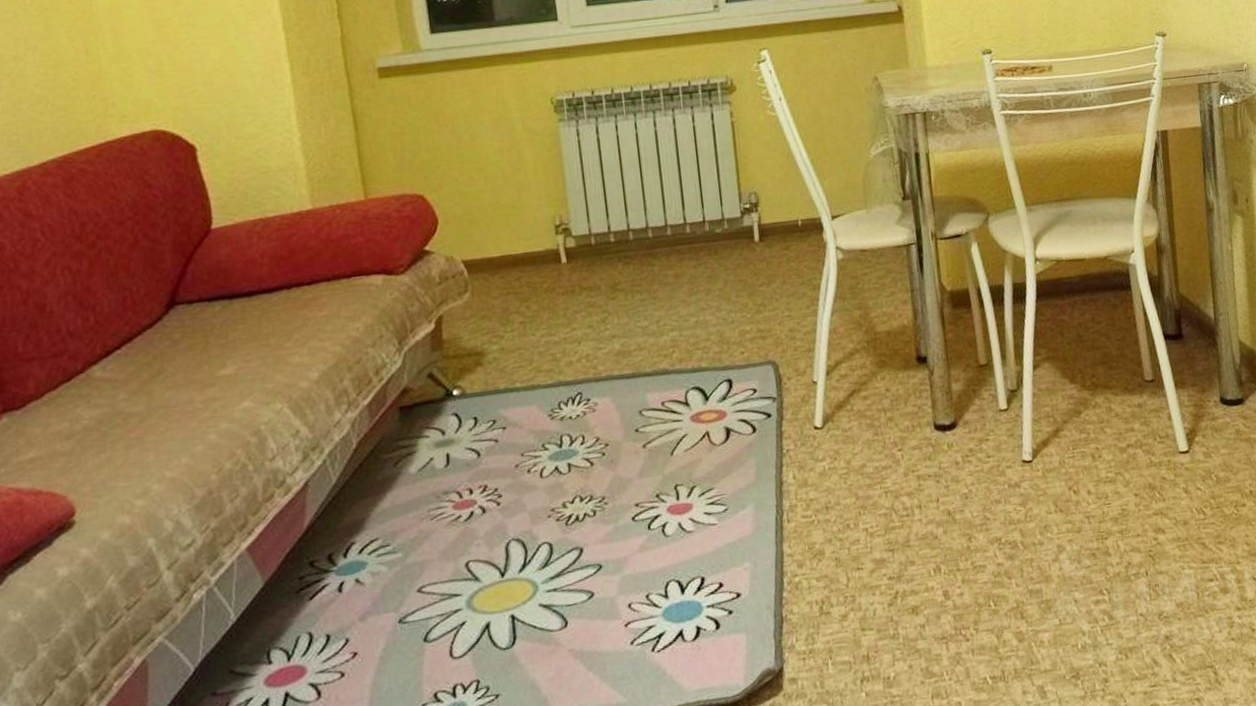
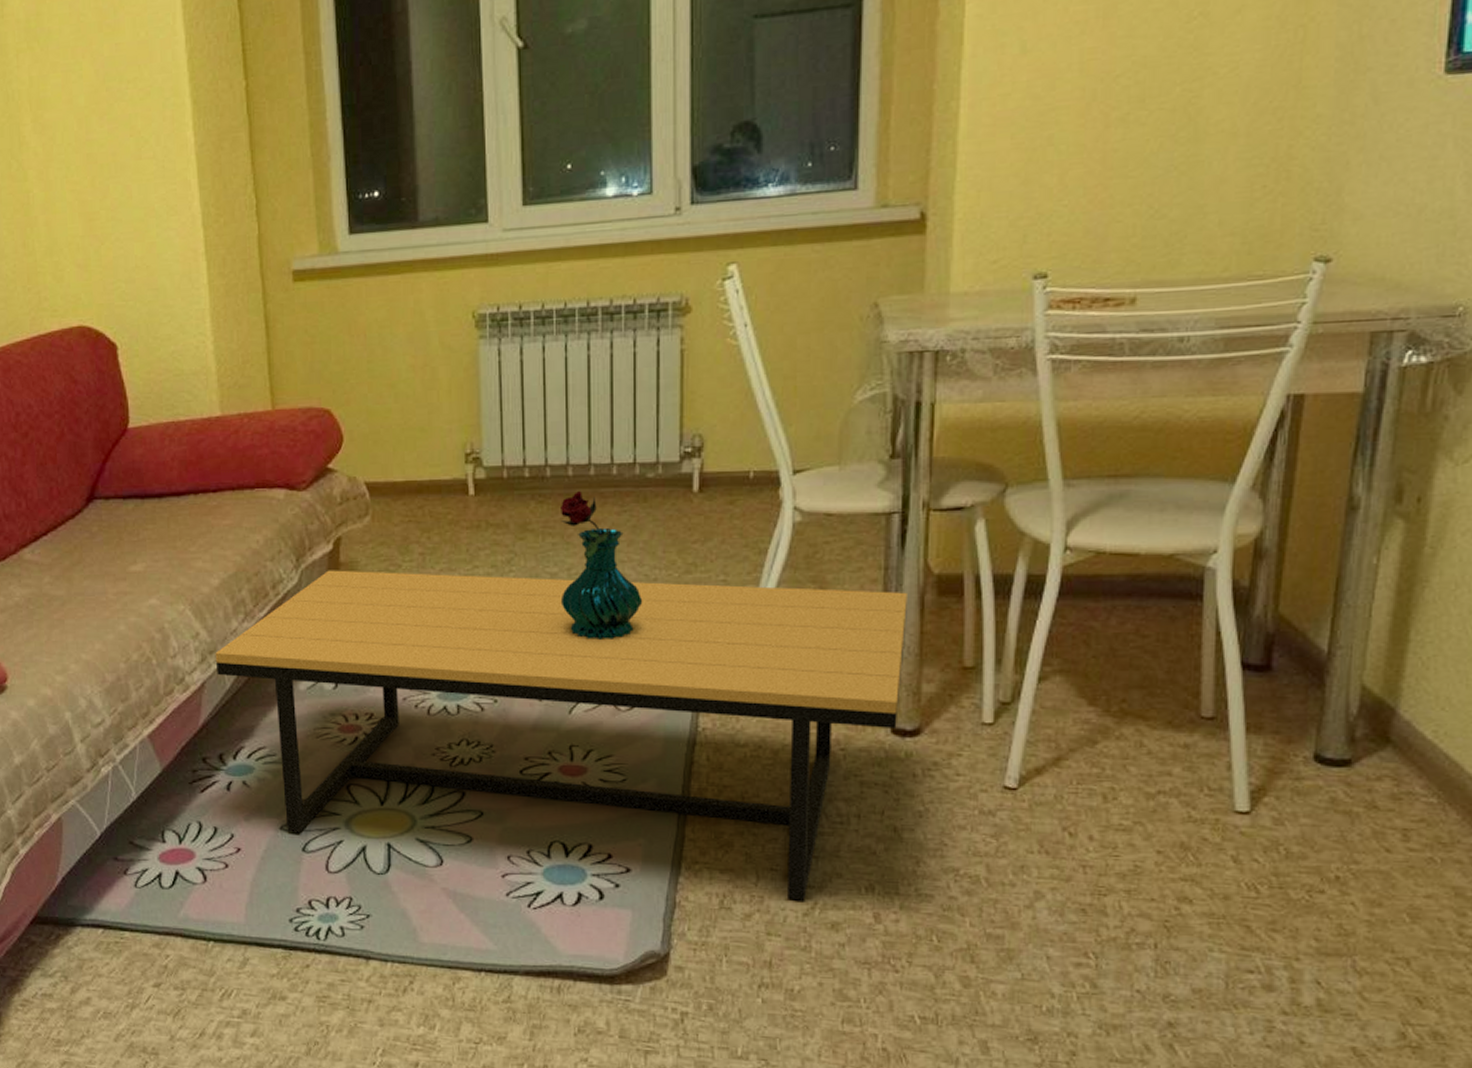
coffee table: none [318,308,938,625] -> present [215,570,907,901]
vase: none [644,249,725,384] -> present [559,490,643,641]

